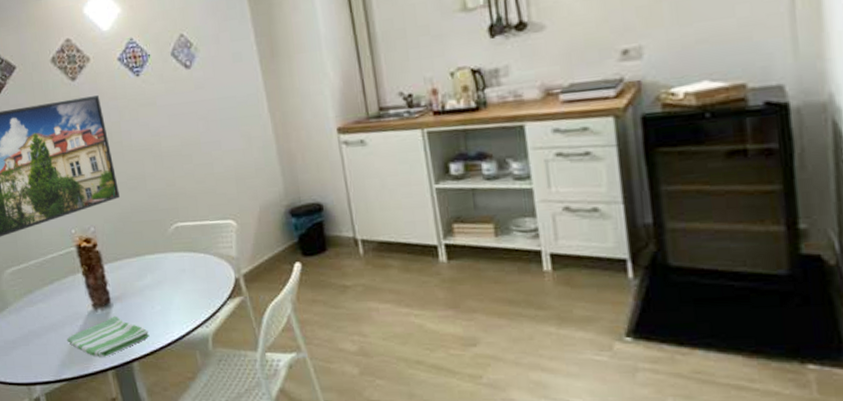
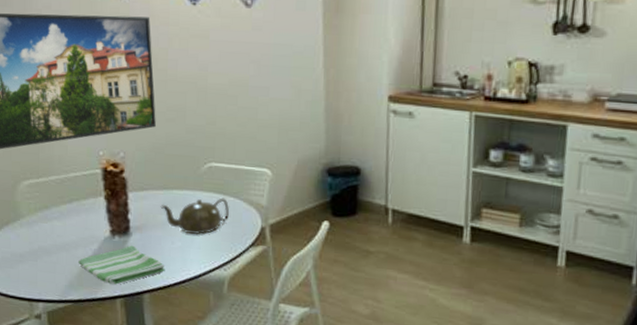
teapot: none [135,255,202,297] -> present [160,197,229,235]

